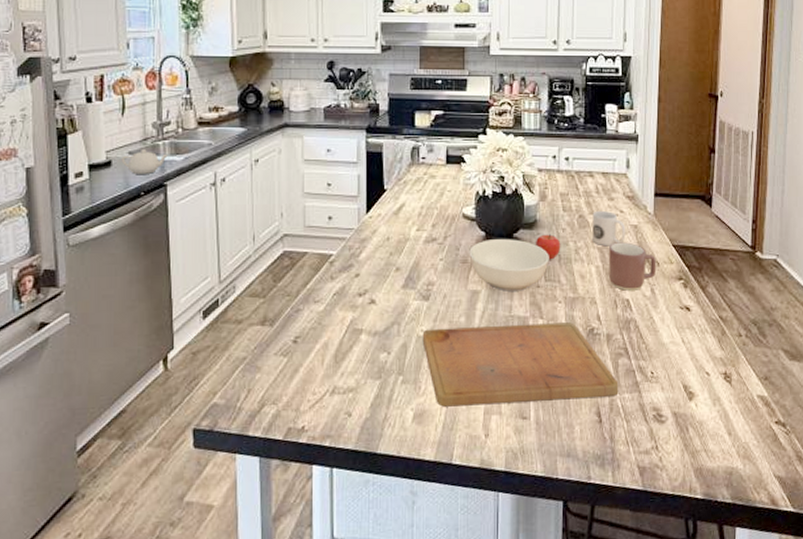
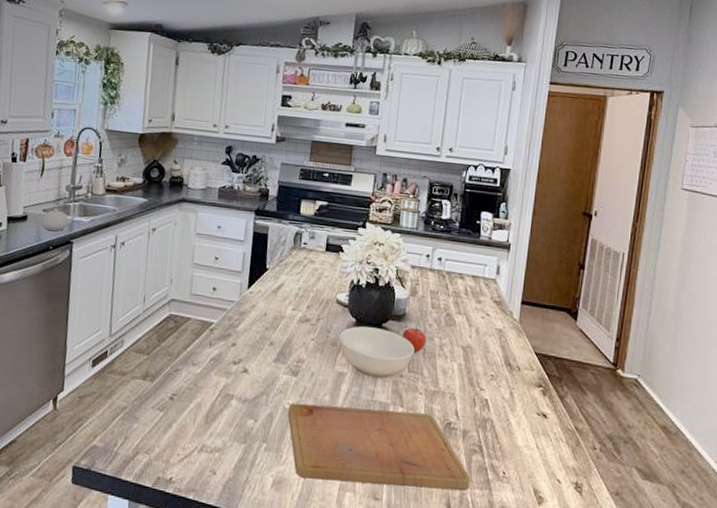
mug: present [592,210,626,247] -> none [457,311,491,347]
mug: present [608,242,657,291] -> none [469,343,518,392]

